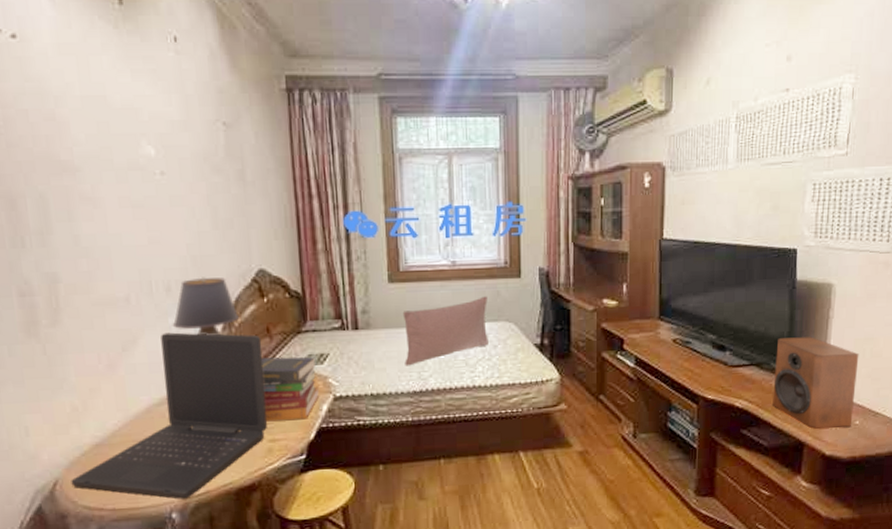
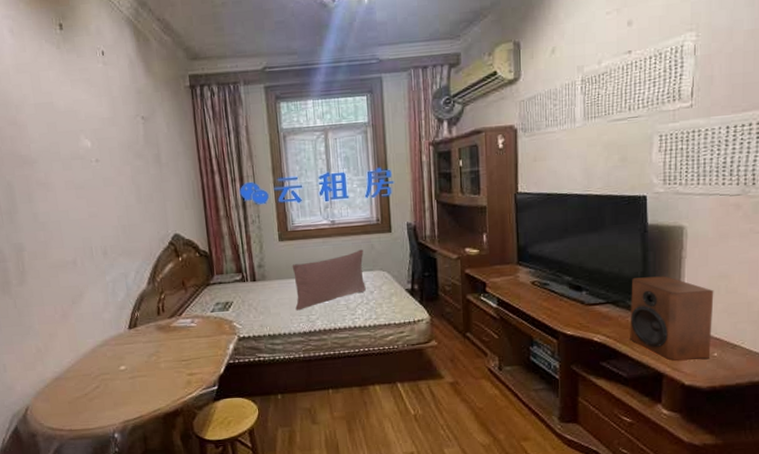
laptop: present [71,332,267,499] -> none [38,287,186,422]
table lamp: present [172,277,240,336] -> none [109,242,161,290]
books: present [262,356,319,422] -> none [179,305,226,359]

